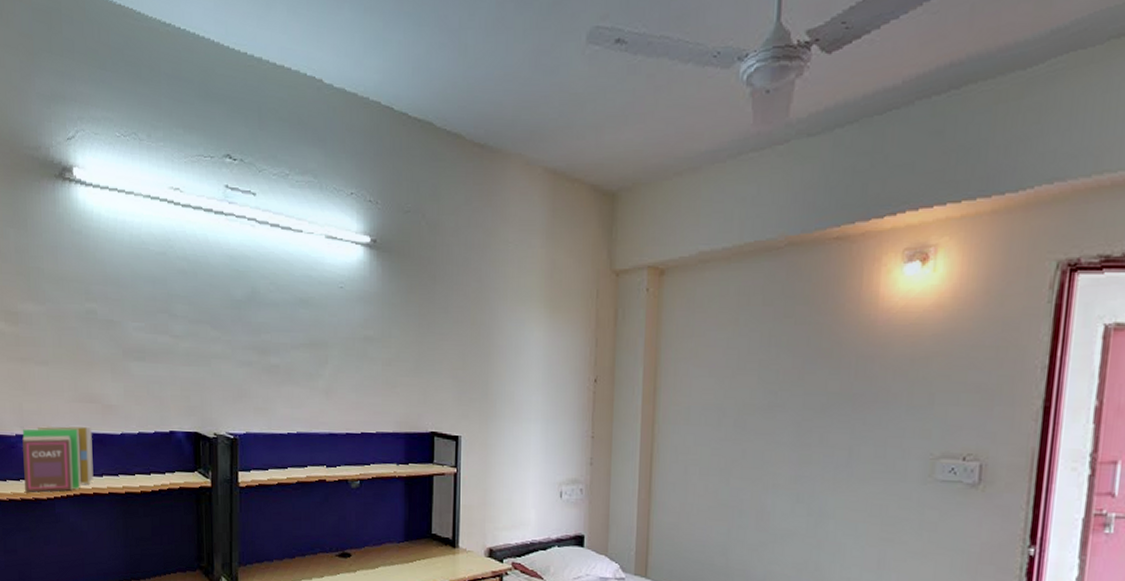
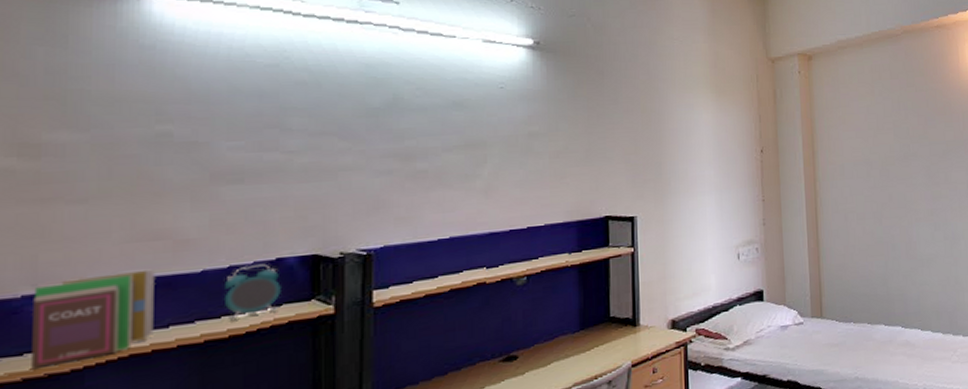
alarm clock: none [136,434,174,479] -> present [223,264,281,321]

